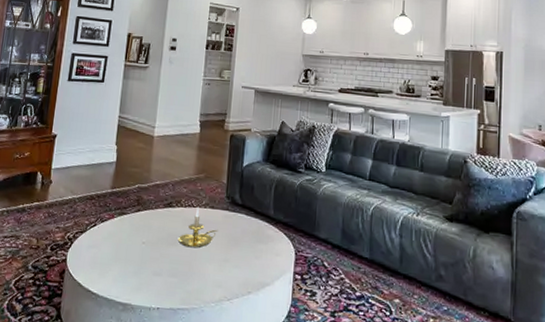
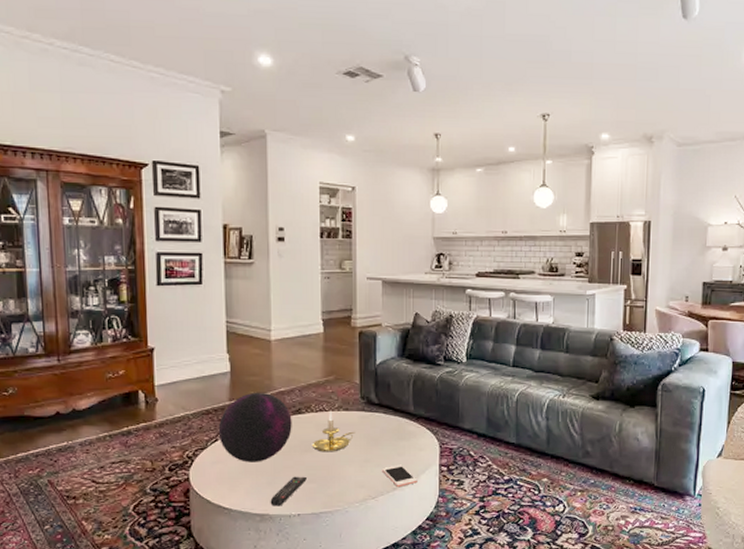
decorative orb: none [97,182,163,251] -> present [218,392,292,462]
remote control: none [133,268,169,298] -> present [270,476,307,506]
cell phone: none [240,267,272,292] -> present [383,464,417,488]

